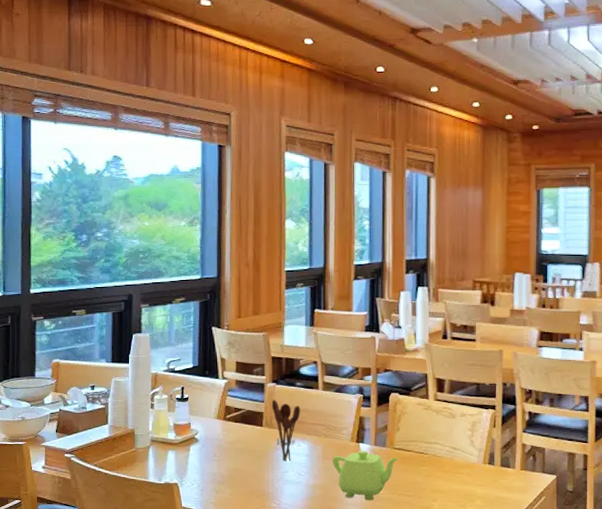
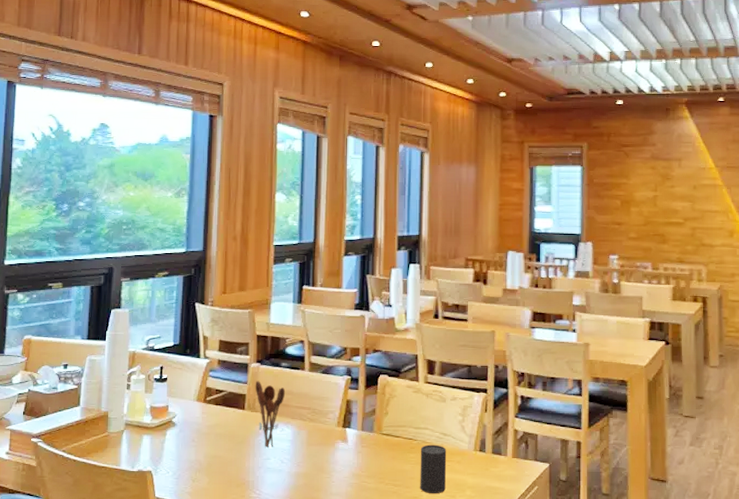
teapot: present [332,451,399,501] -> none [317,436,387,491]
cup: none [431,458,457,504] -> present [420,444,447,494]

